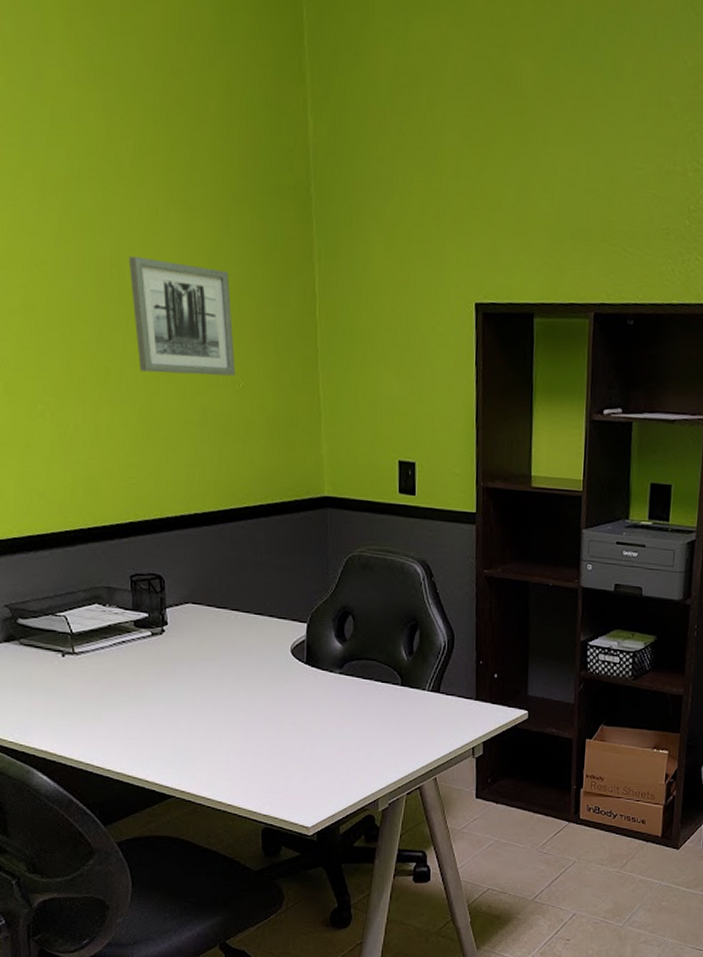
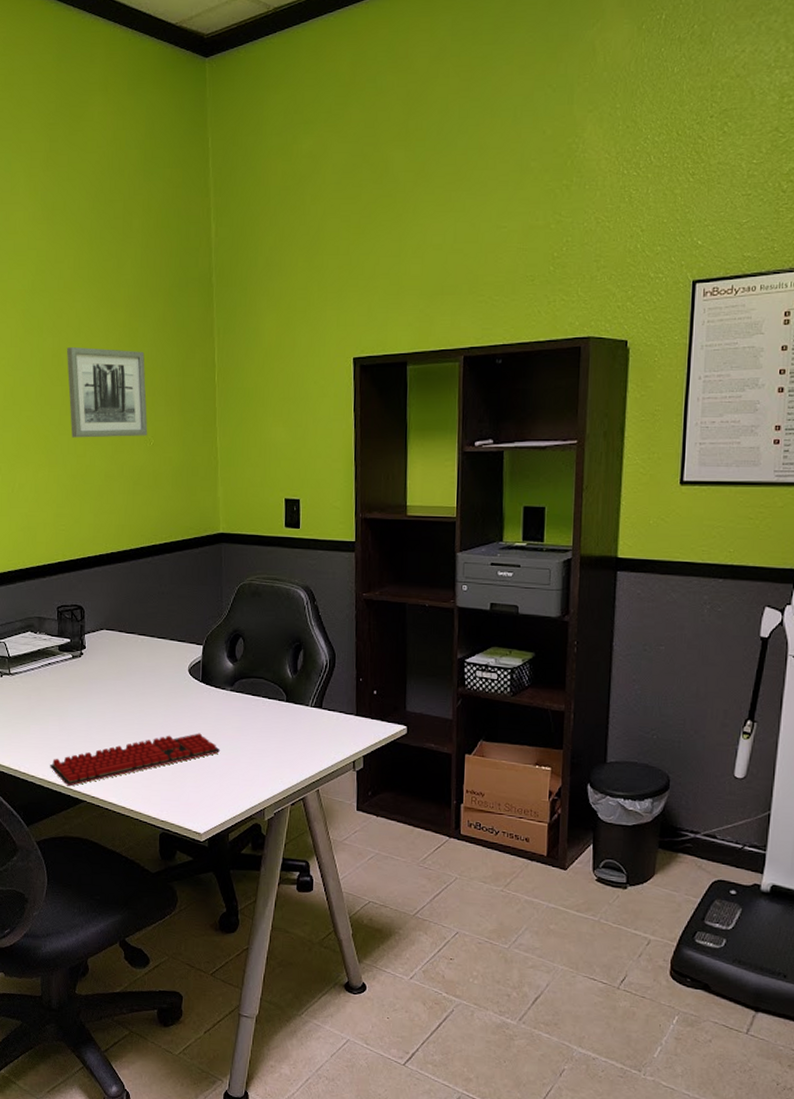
keyboard: none [129,719,329,781] -> present [50,733,221,787]

